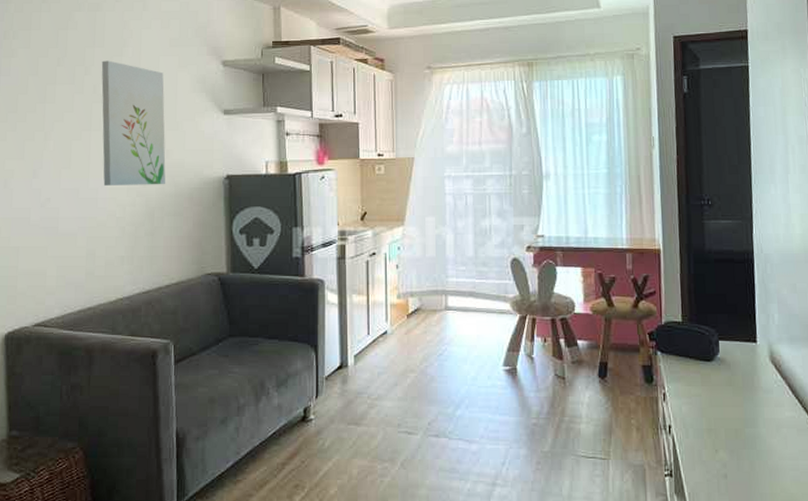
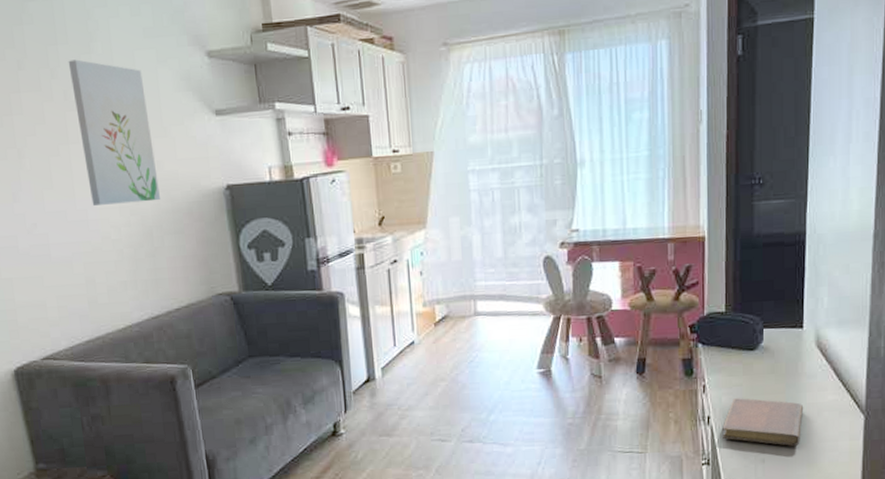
notebook: none [683,409,763,462] -> present [721,398,804,446]

